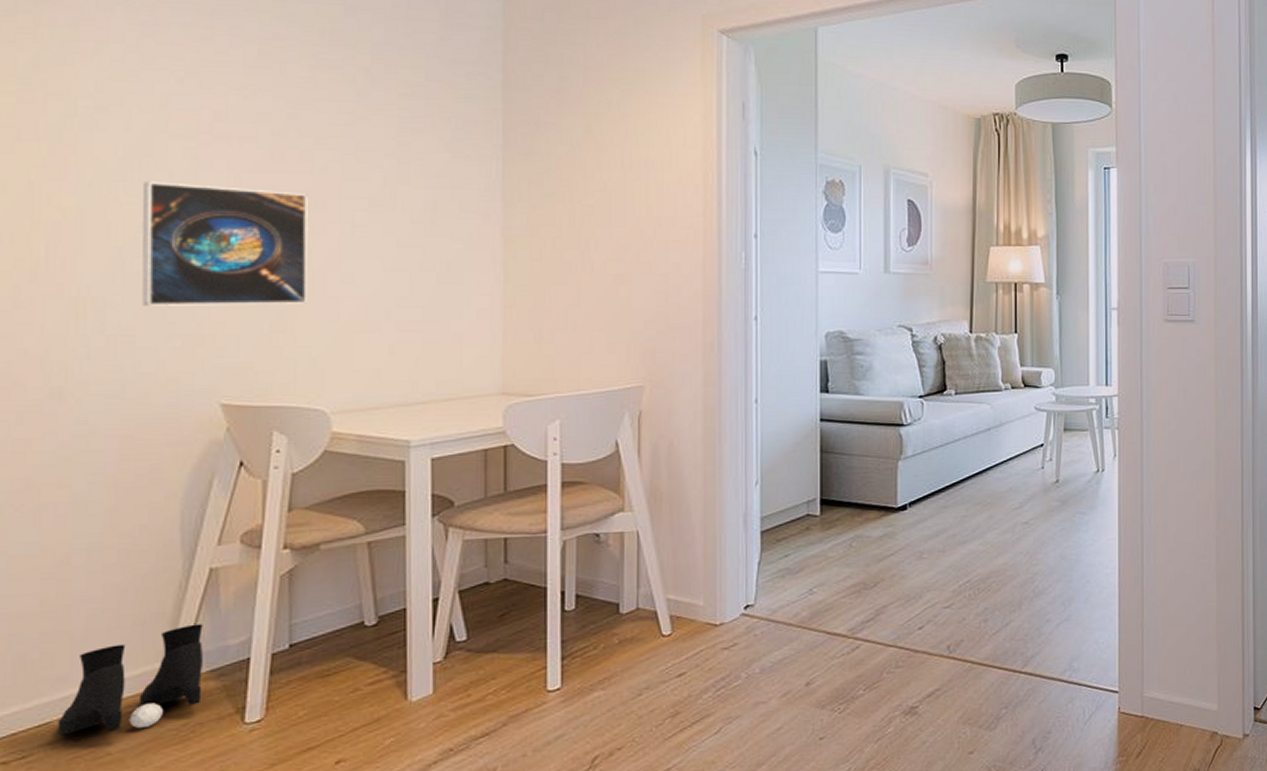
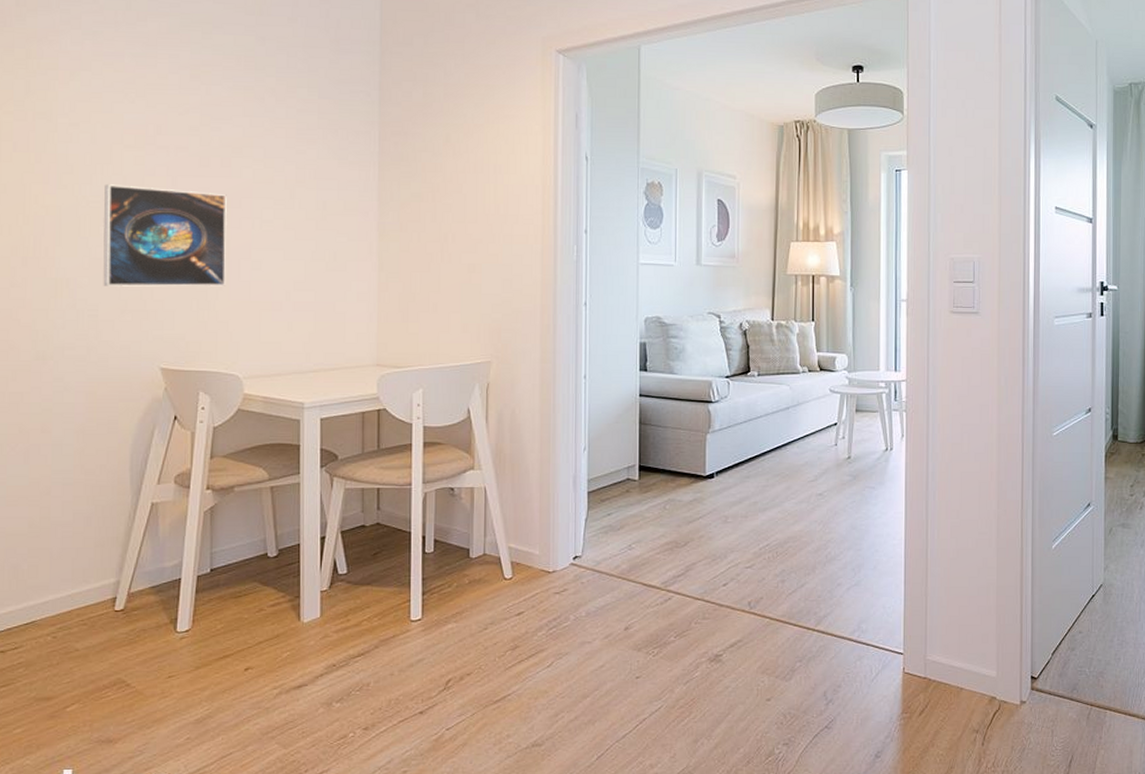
boots: present [57,624,203,735] -> none [40,548,146,632]

